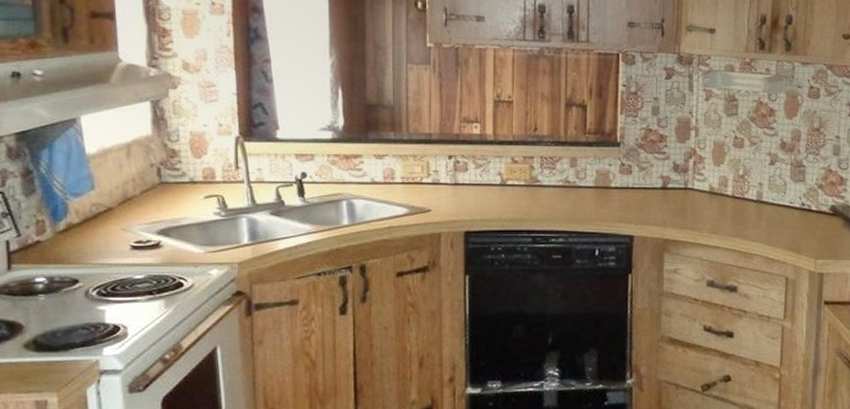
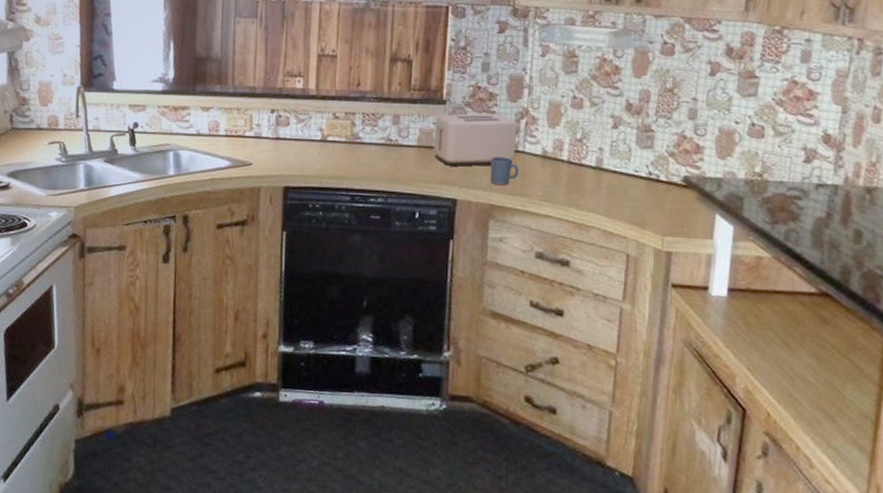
toaster: none [610,154,687,205] -> present [434,113,518,167]
mug: none [663,194,690,221] -> present [489,156,520,186]

